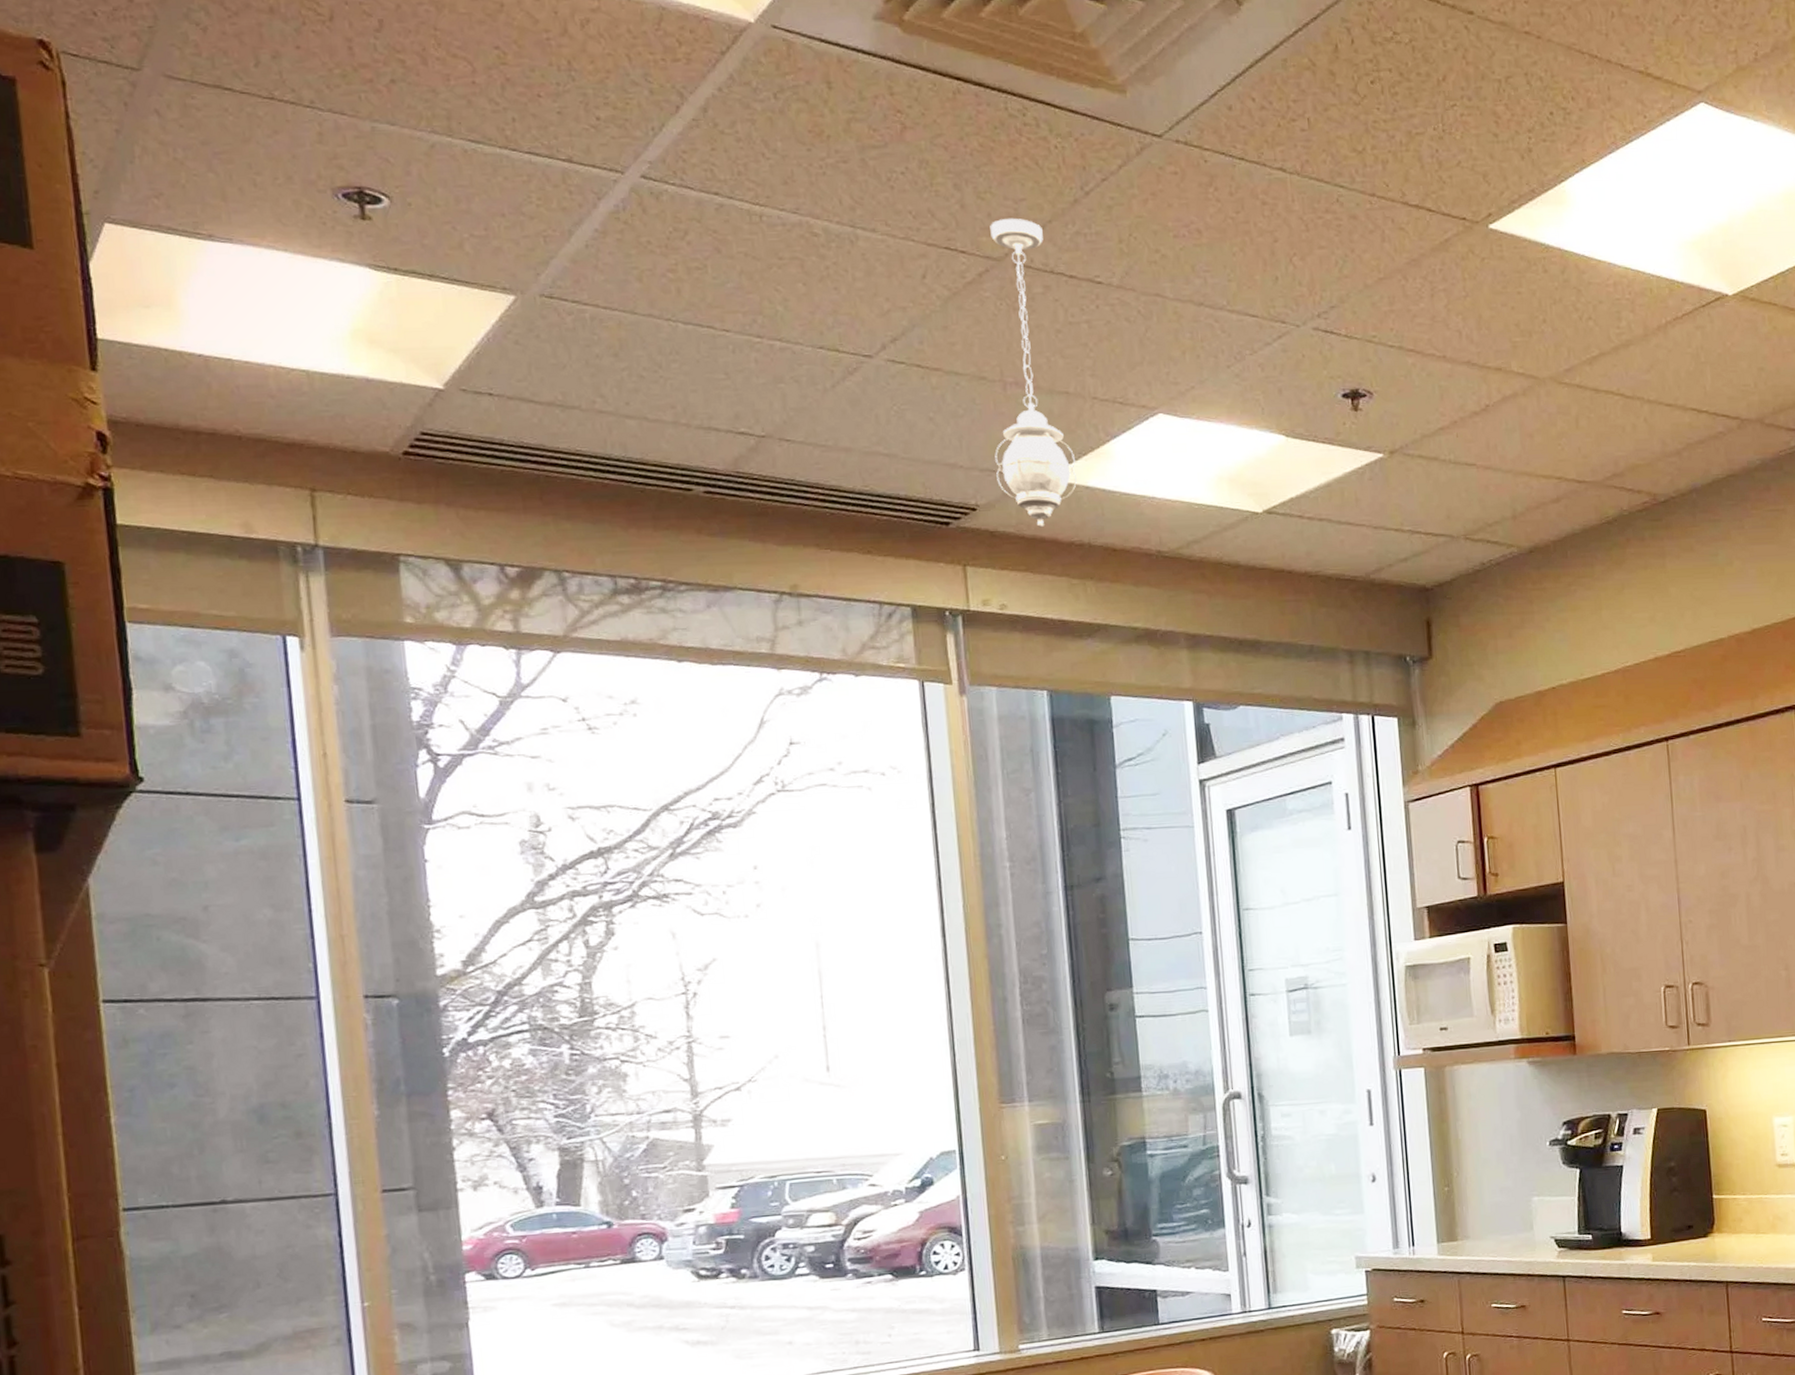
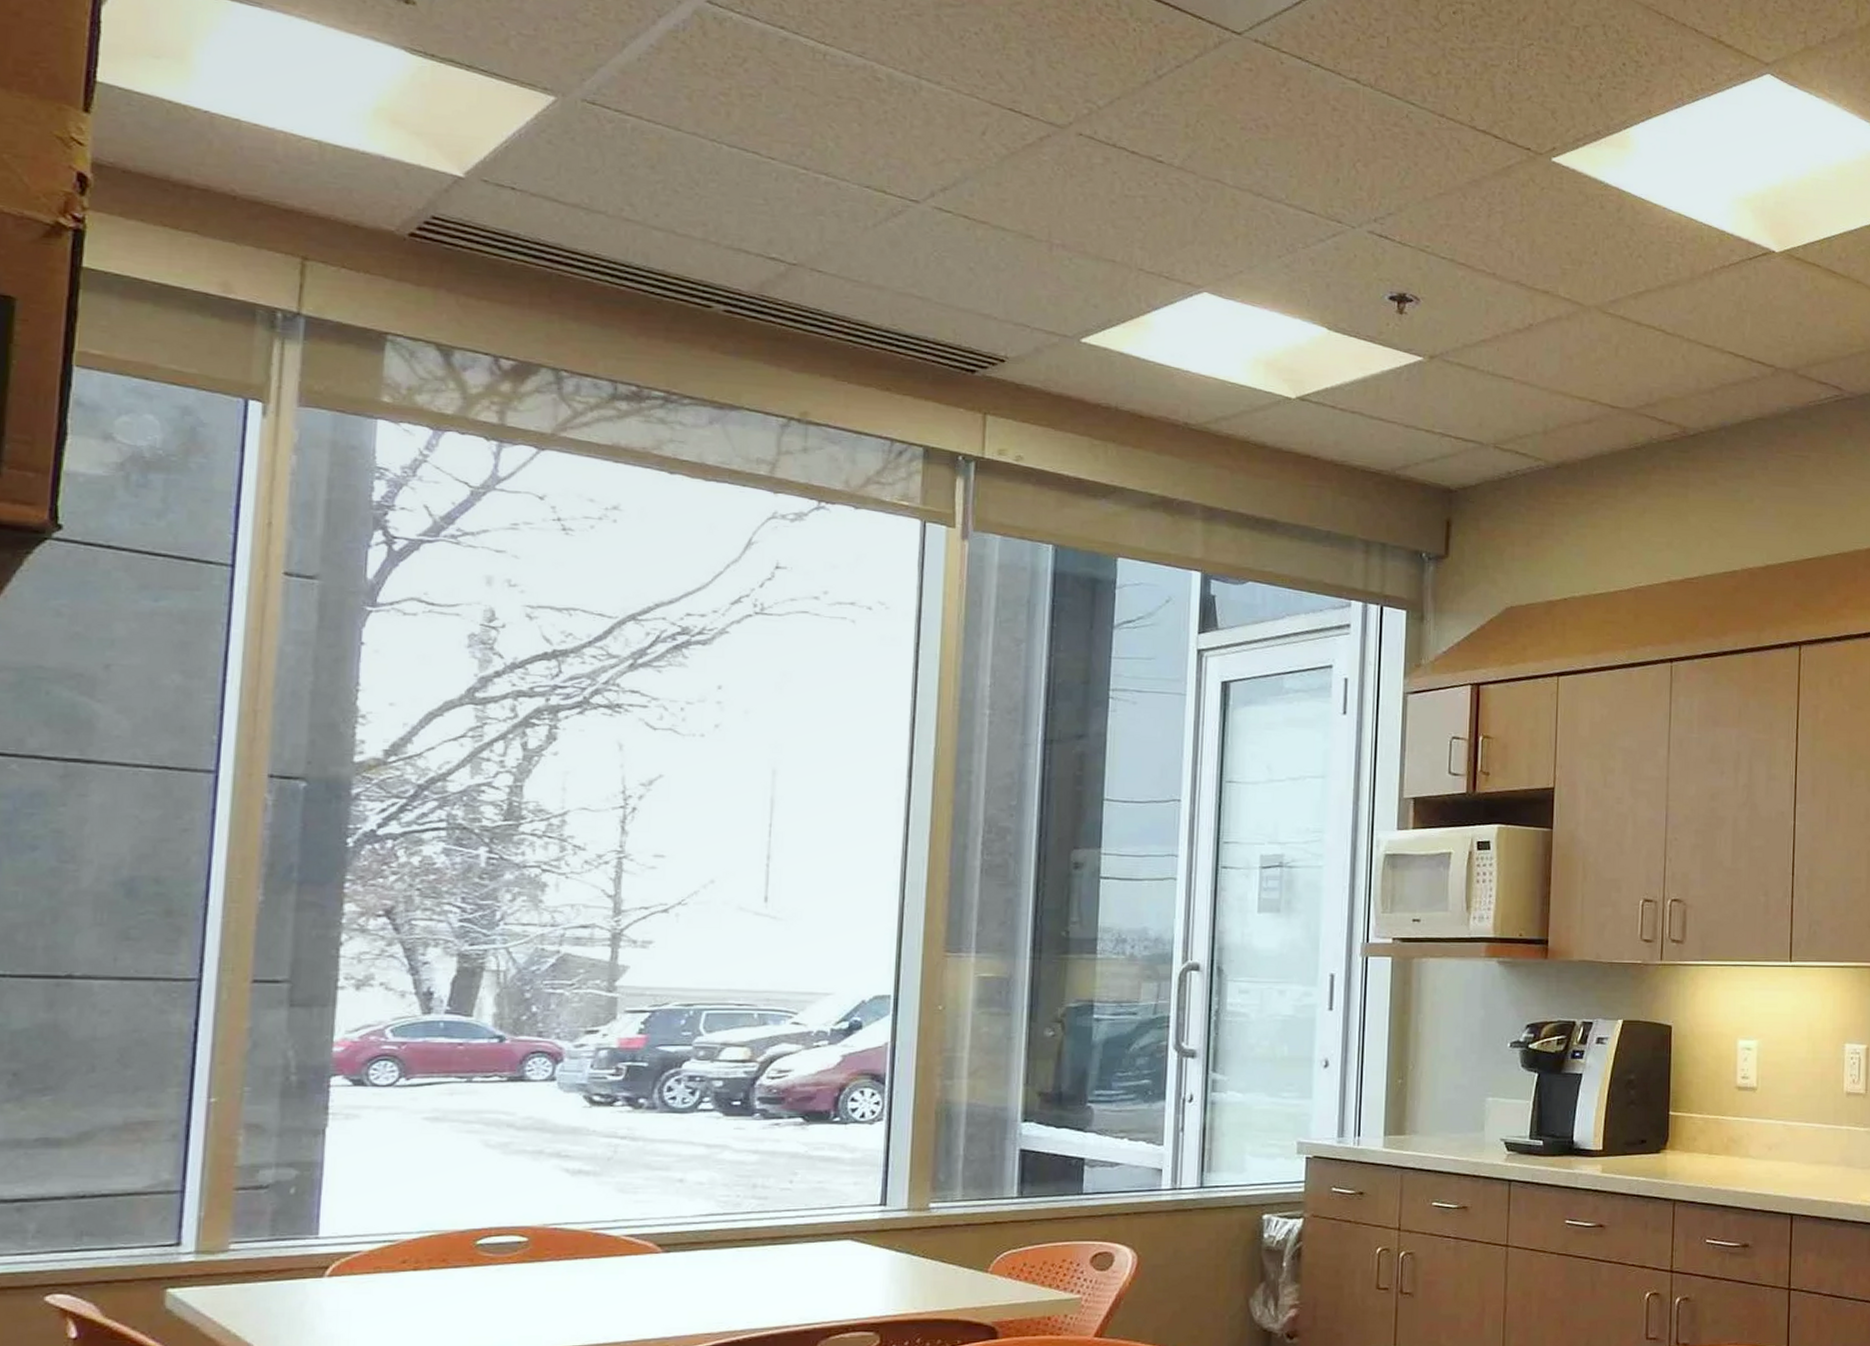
pendant light: present [990,218,1077,528] -> none [1030,89,1114,387]

